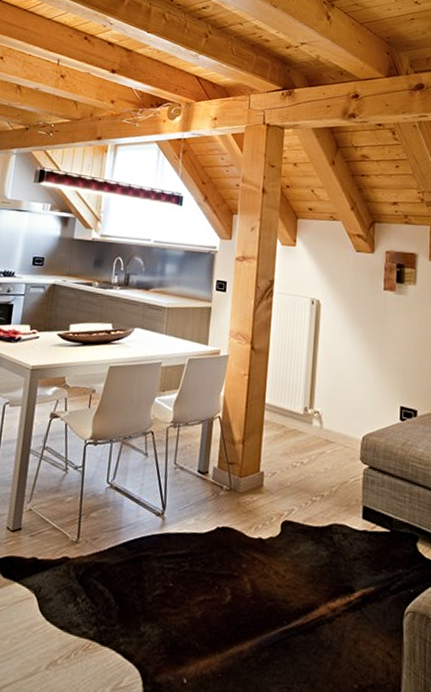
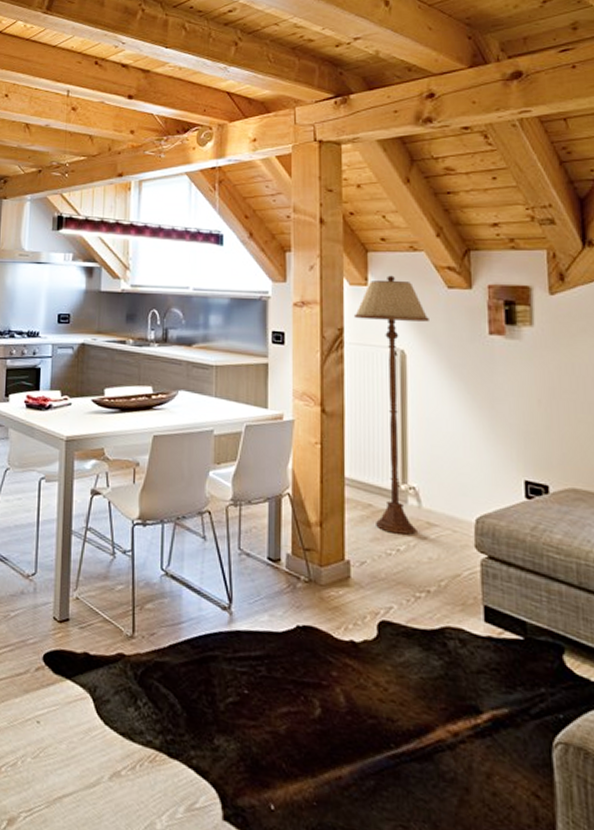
floor lamp: none [282,239,340,450] -> present [353,275,429,535]

